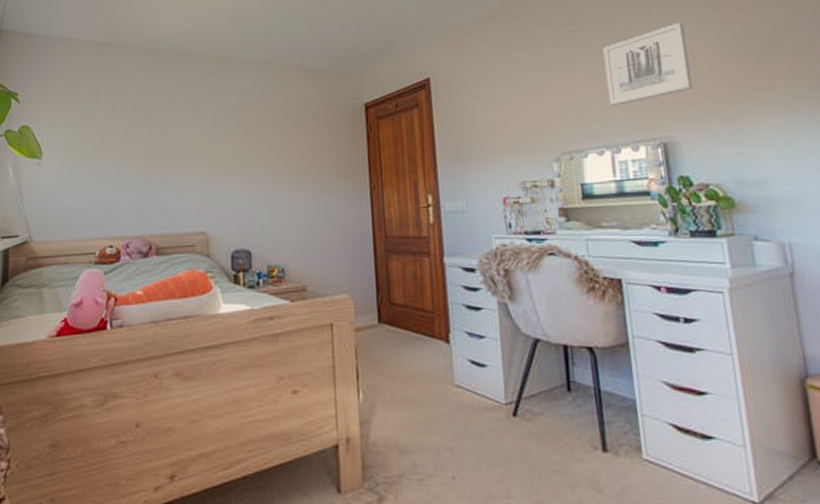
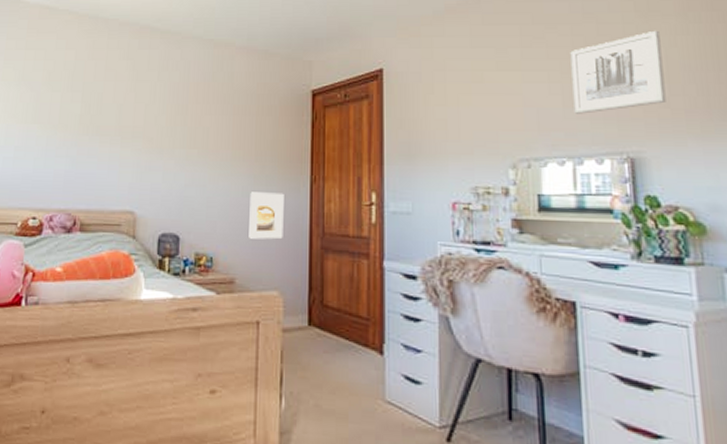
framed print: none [314,202,349,248] -> present [249,192,284,240]

